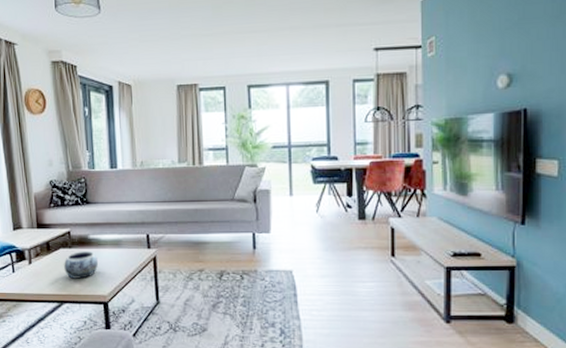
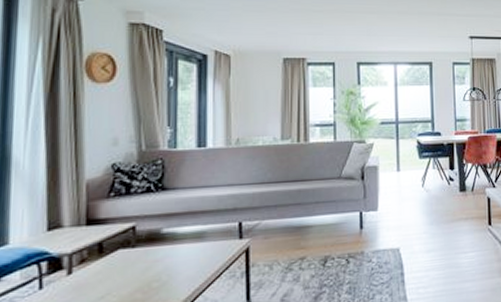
decorative bowl: present [64,251,98,279] -> none [122,249,172,288]

